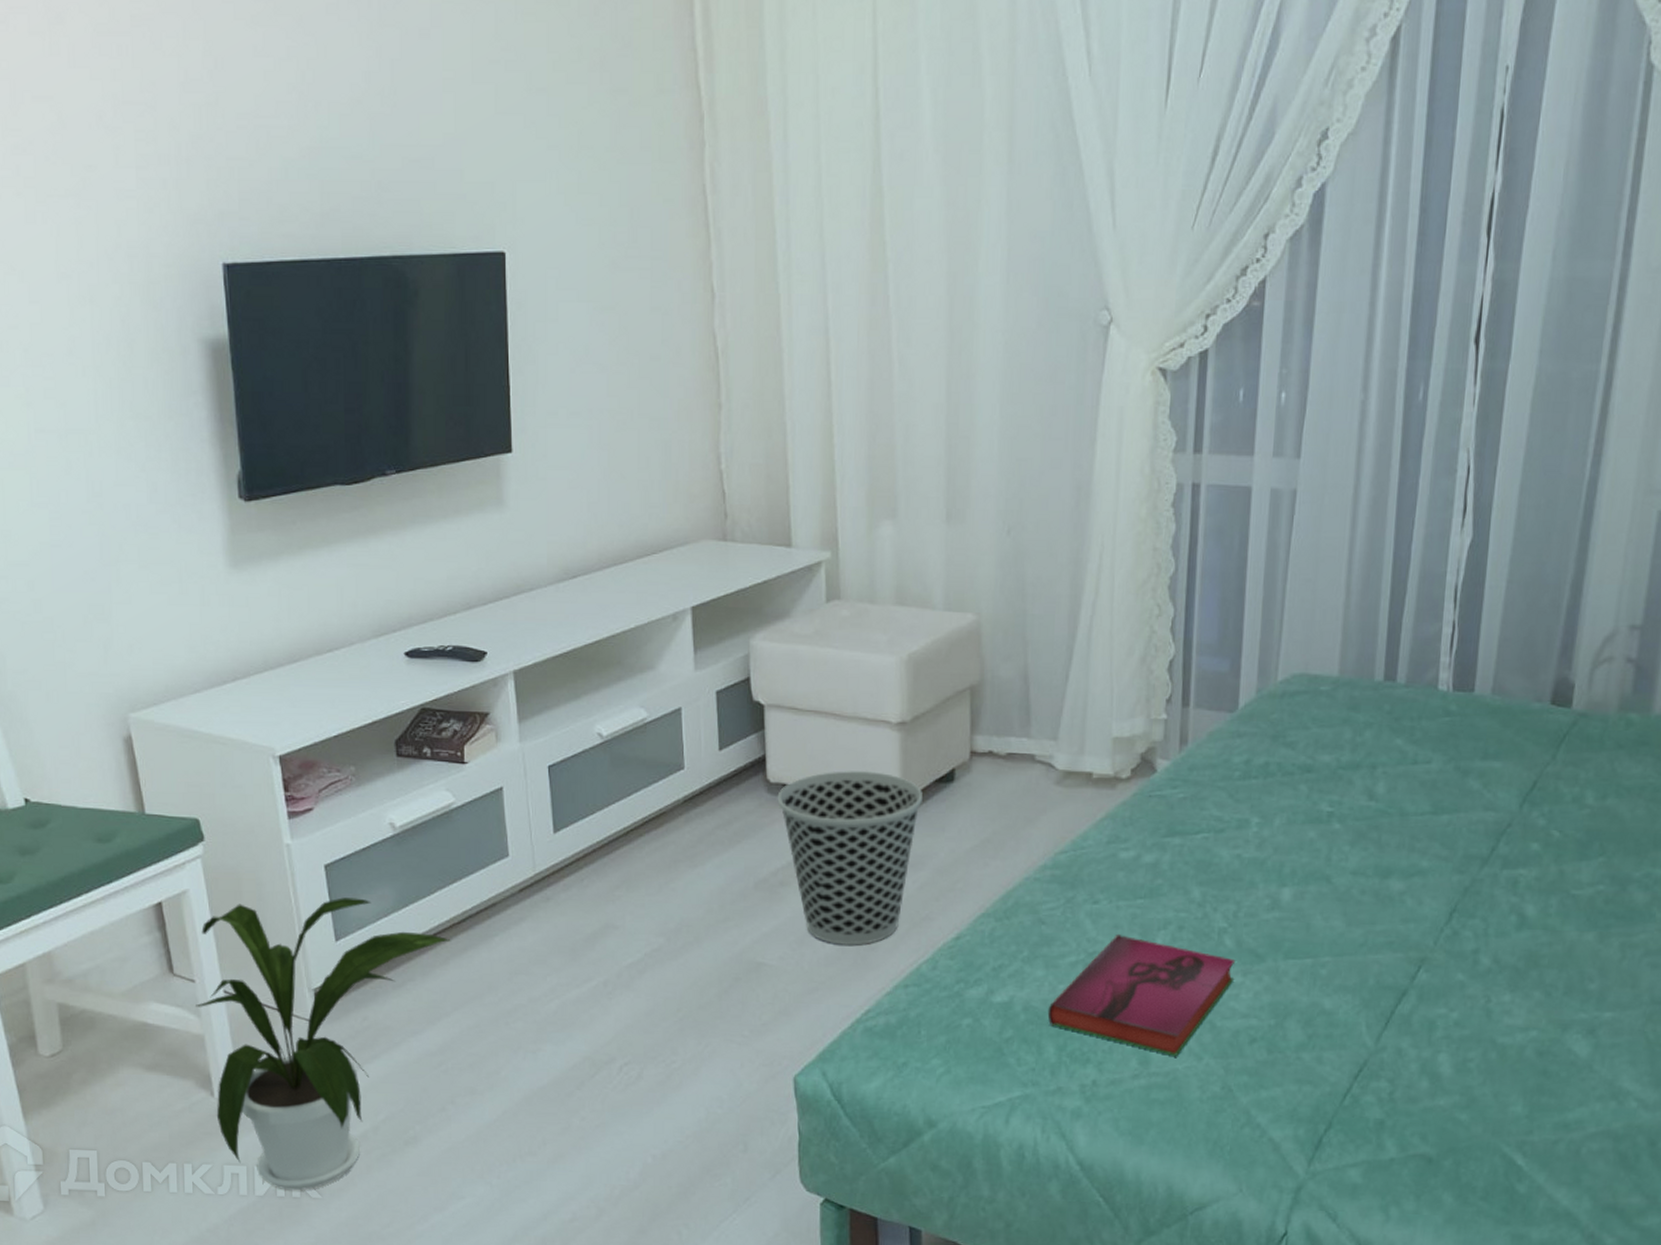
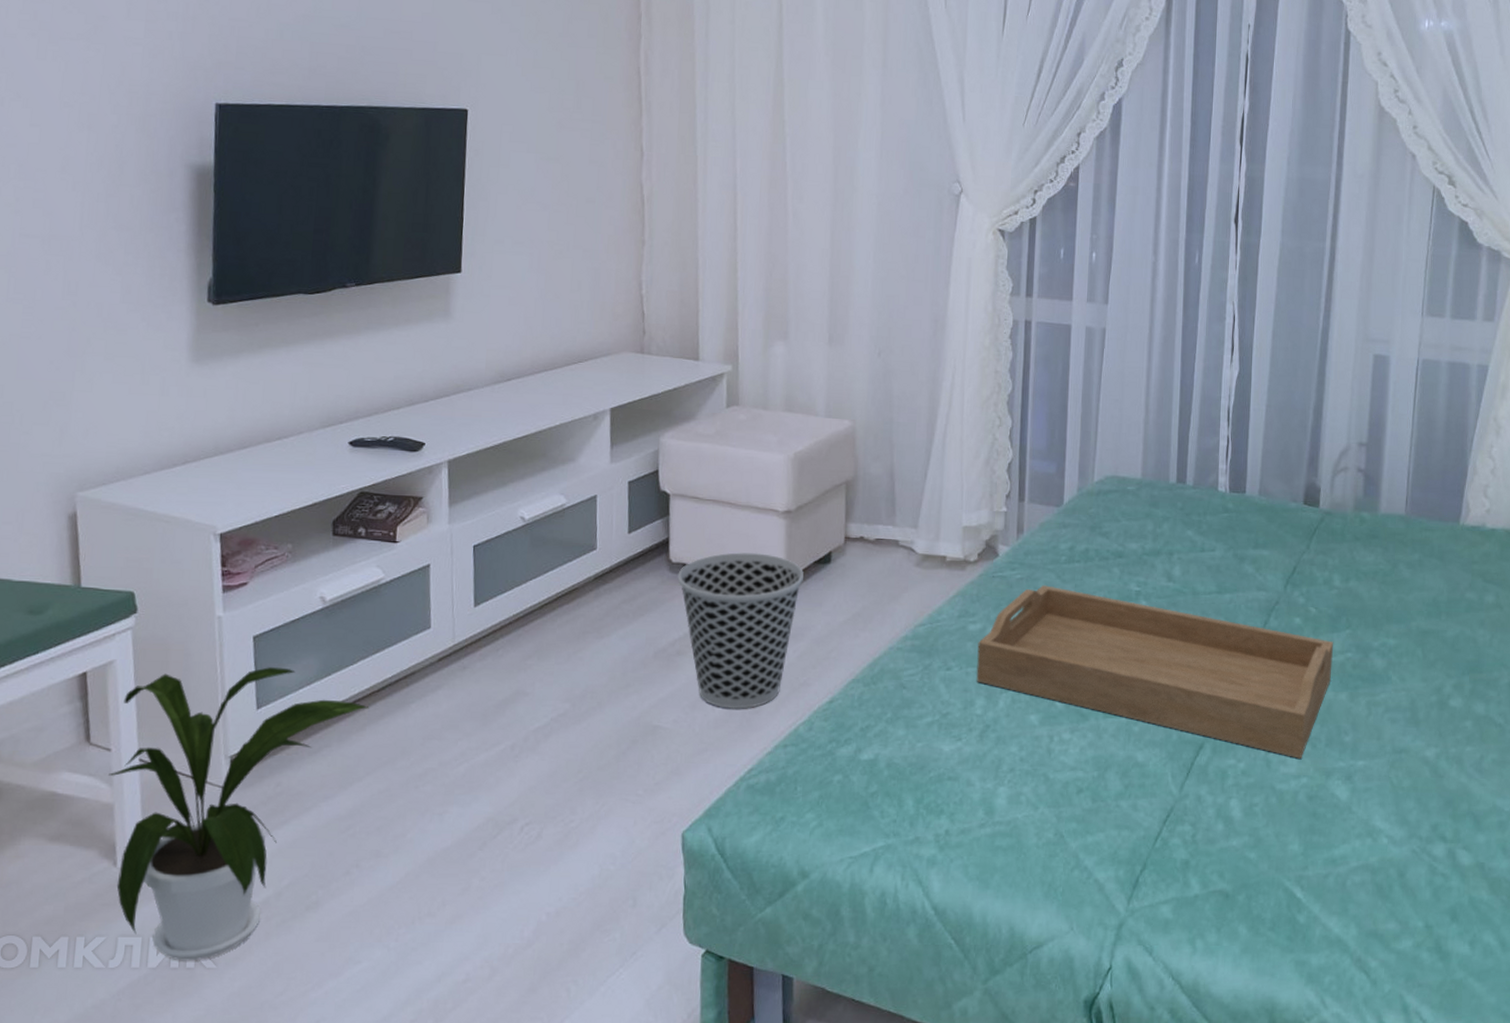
hardback book: present [1047,933,1236,1056] -> none [907,696,1065,806]
serving tray: none [1129,806,1582,1009] -> present [976,585,1334,759]

